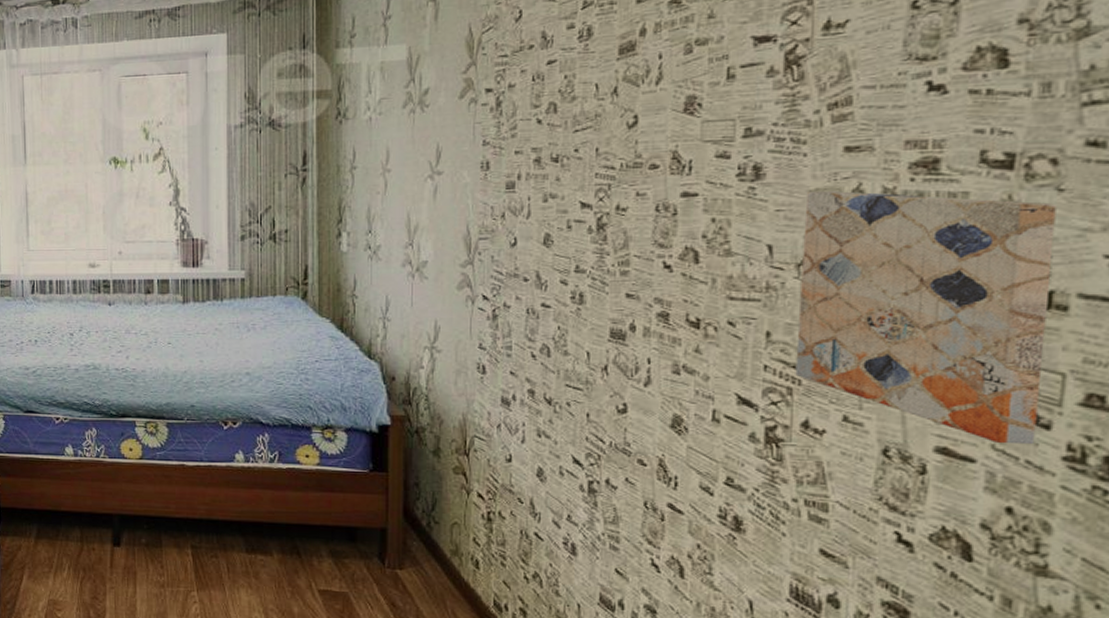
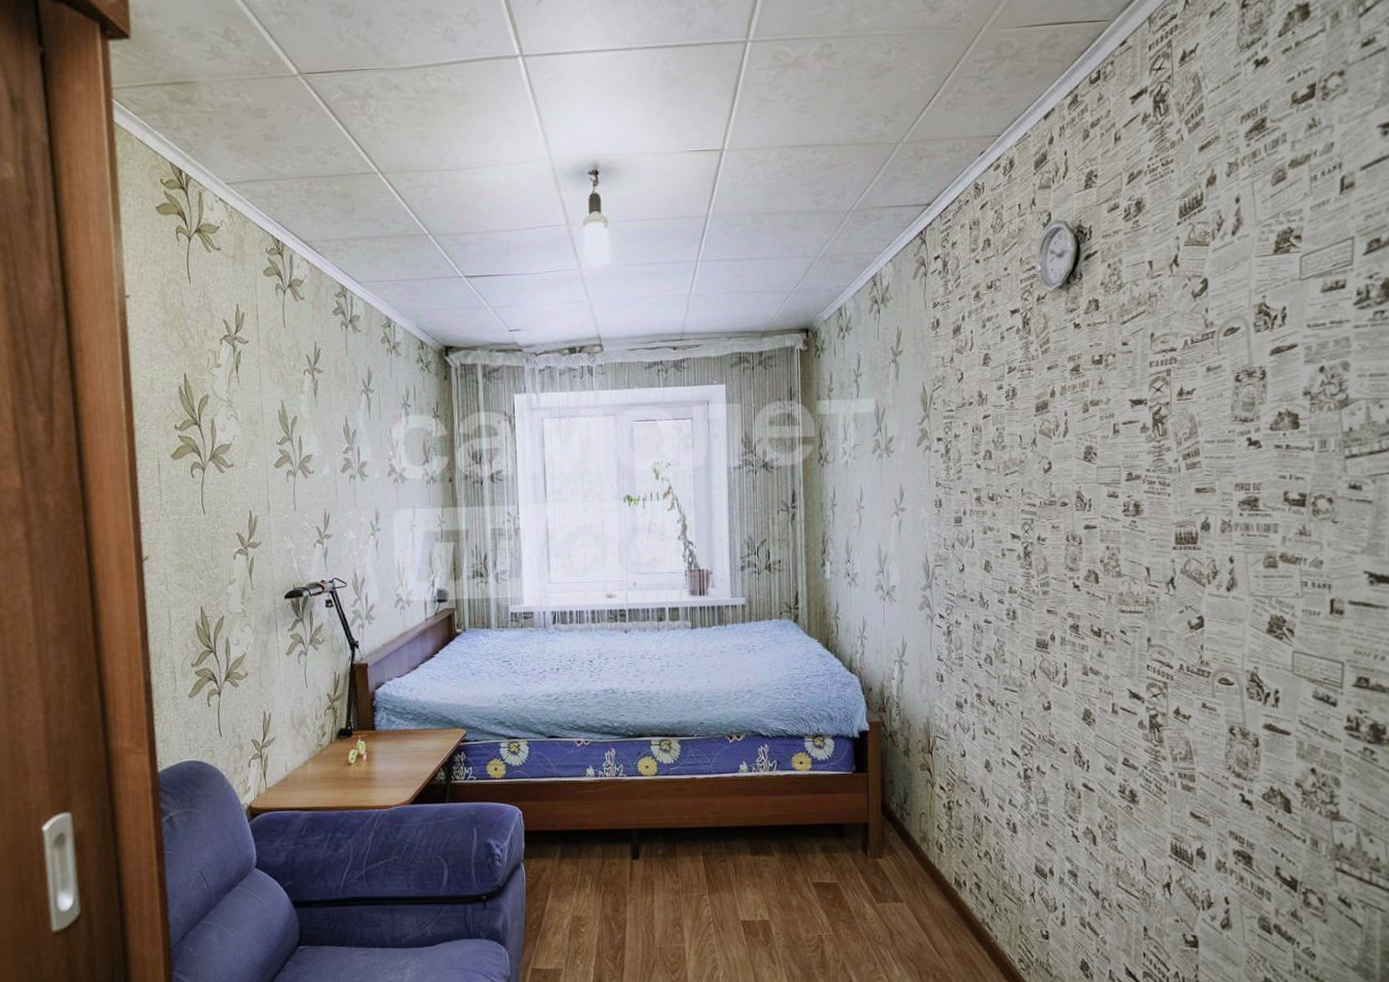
wall art: present [795,191,1057,445] -> none [1168,524,1333,719]

